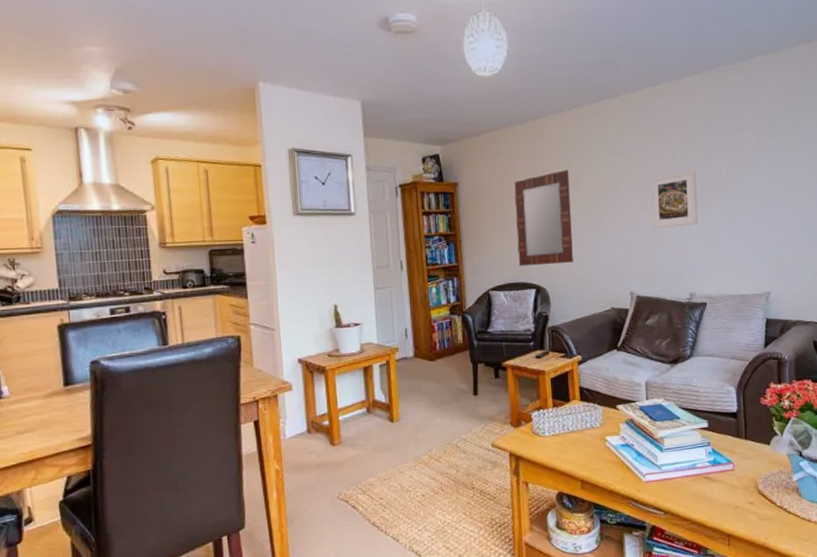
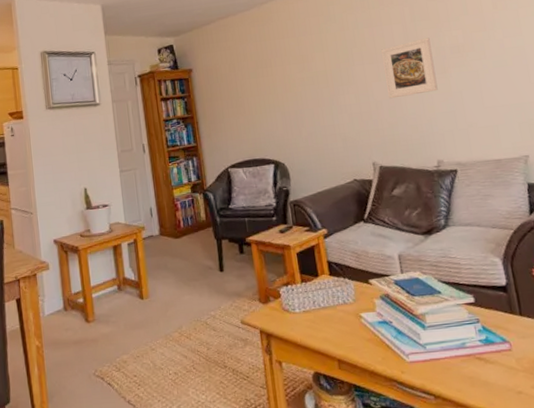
home mirror: present [514,170,573,267] -> none [245,48,310,143]

